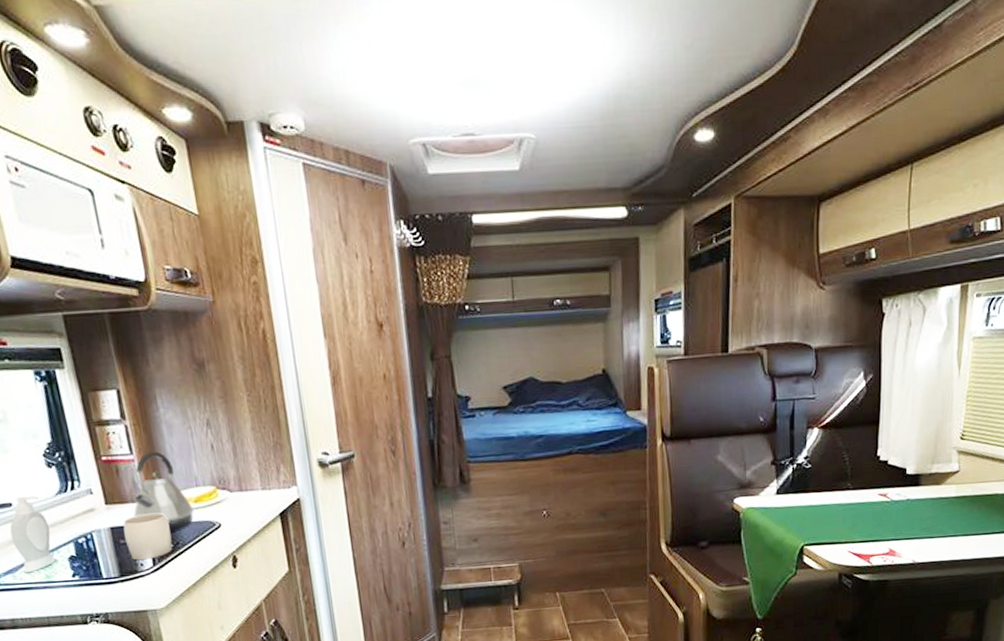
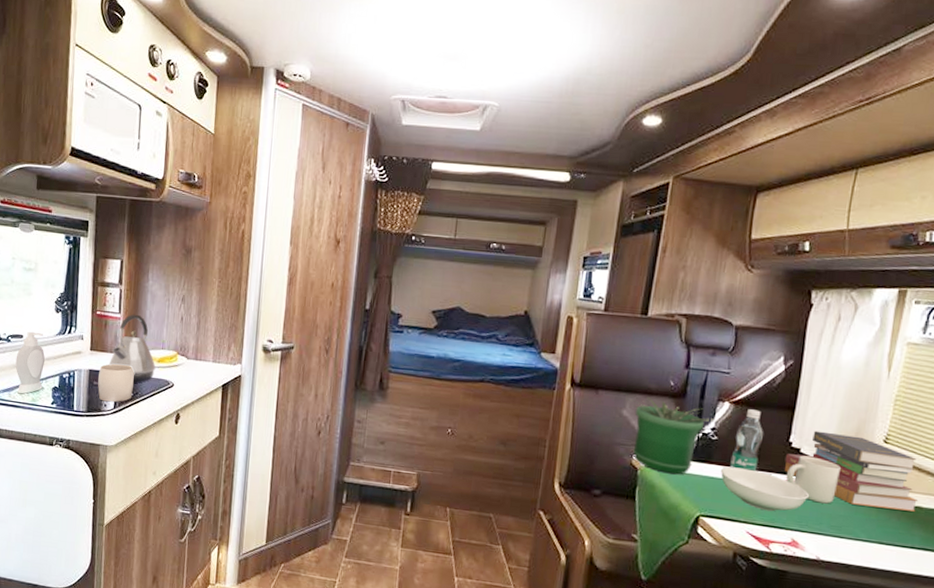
planter: none [723,438,815,510] -> present [630,397,724,474]
bowl: none [818,490,900,528] -> present [721,466,809,512]
bottle: none [826,430,852,493] -> present [730,409,763,472]
books: none [875,438,995,505] -> present [784,430,919,512]
mug: none [877,466,926,510] -> present [785,455,842,504]

